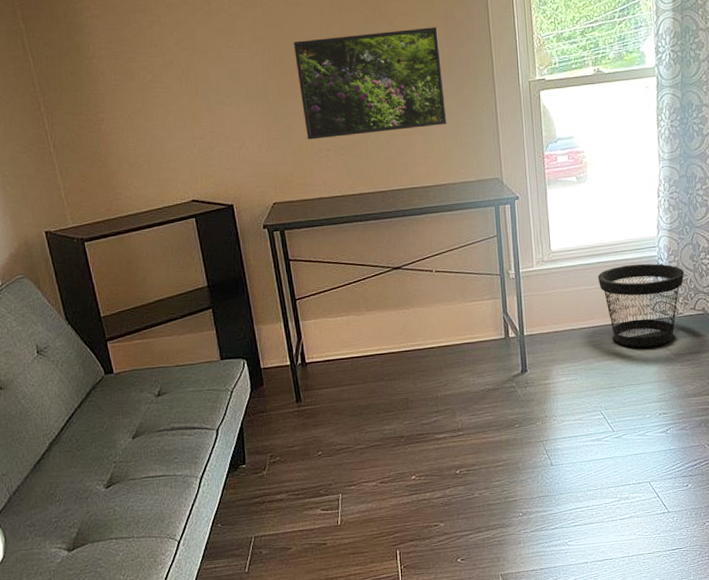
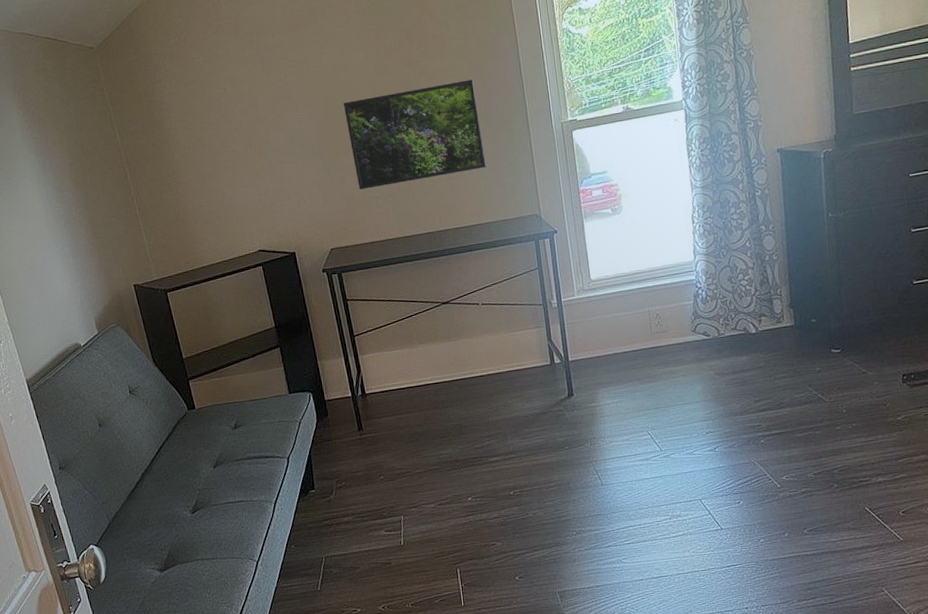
wastebasket: present [597,263,685,348] -> none [637,287,724,369]

